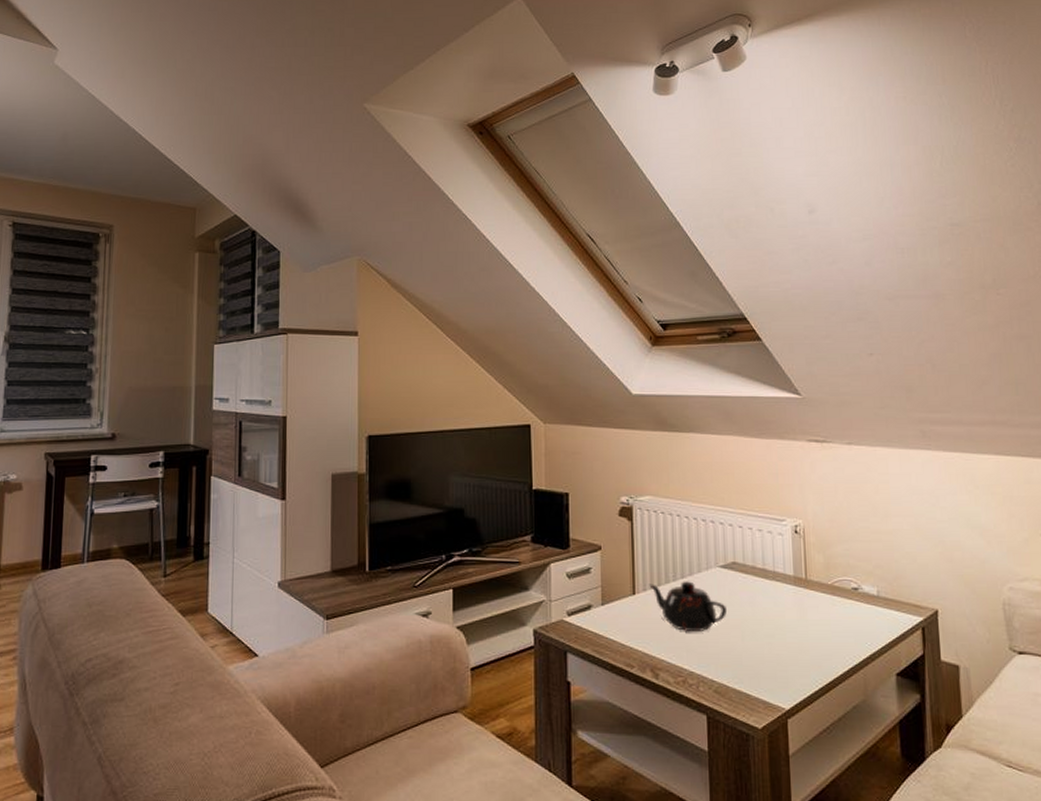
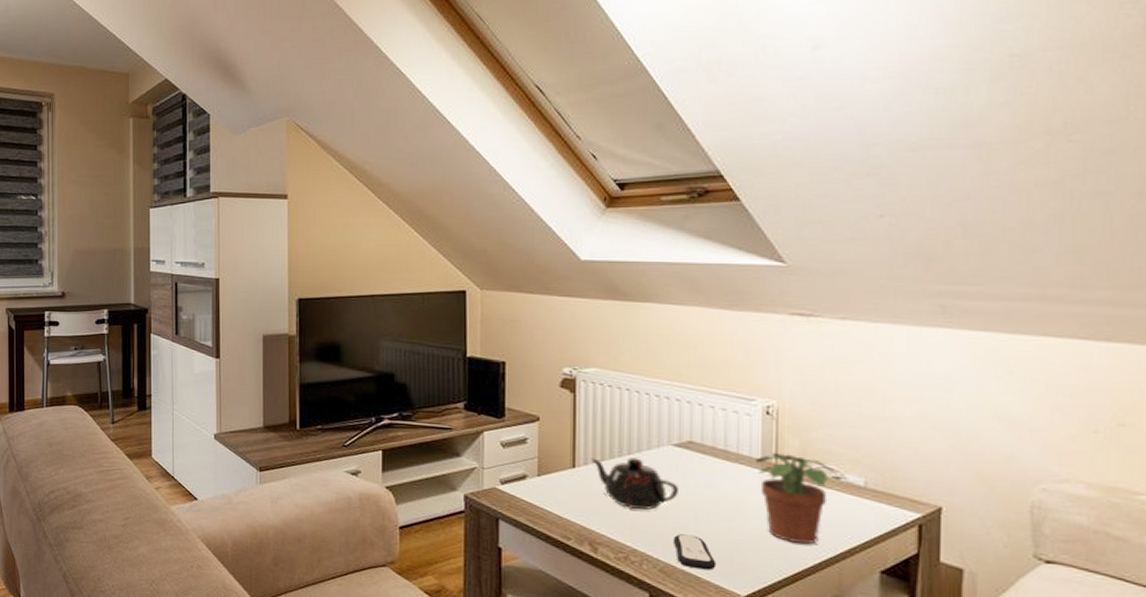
remote control: none [724,653,763,687] -> present [673,534,717,571]
potted plant: none [789,568,857,653] -> present [755,452,839,544]

